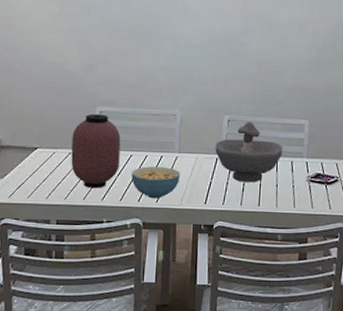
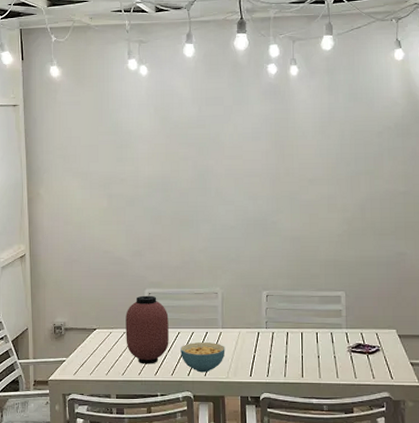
decorative bowl: present [215,122,282,183] -> none [256,296,321,354]

